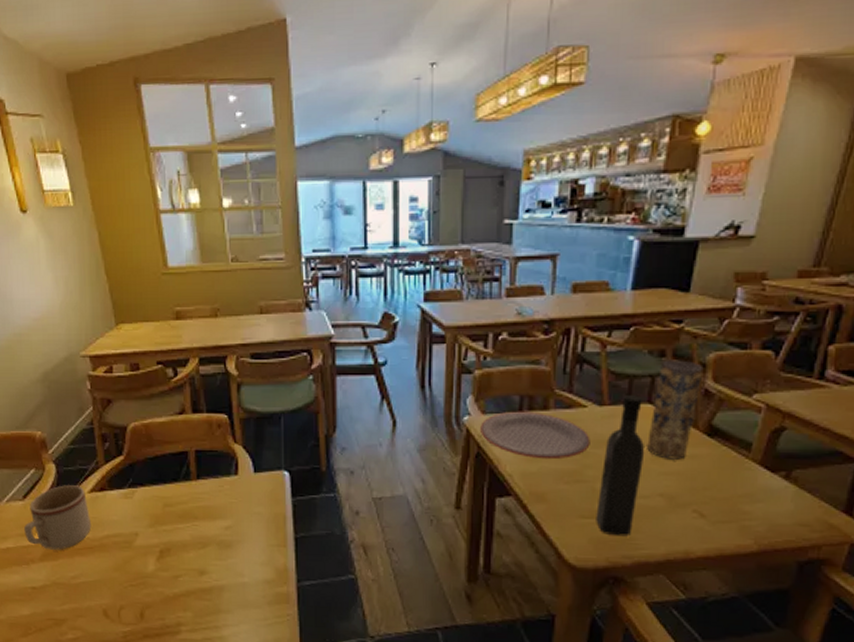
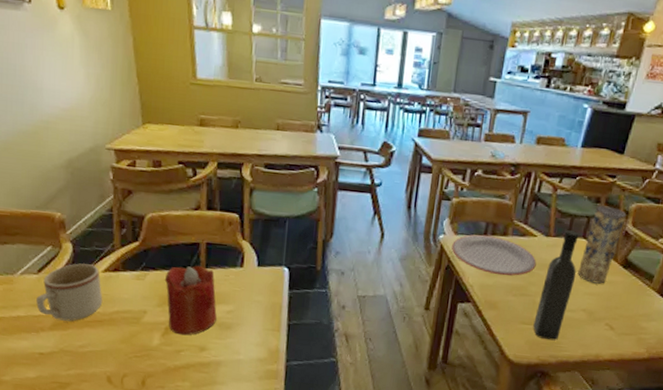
candle: none [154,476,214,558] -> present [164,265,217,336]

